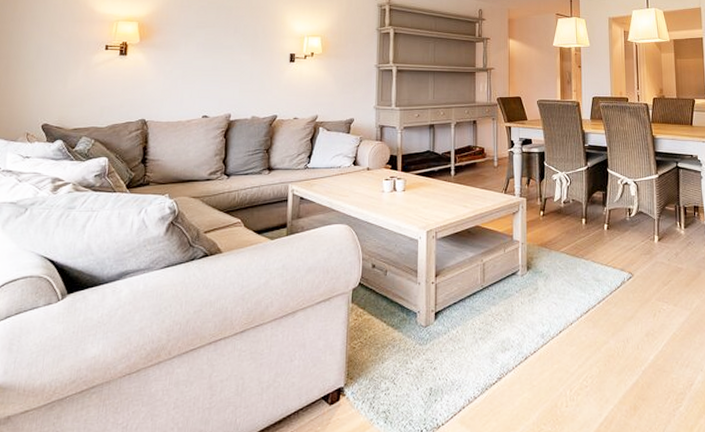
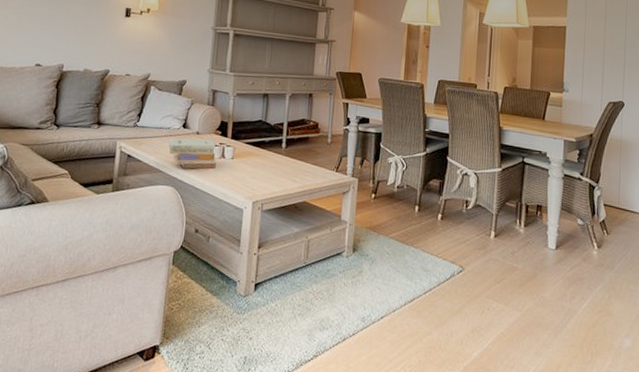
books: none [340,173,388,206] -> present [168,138,216,170]

